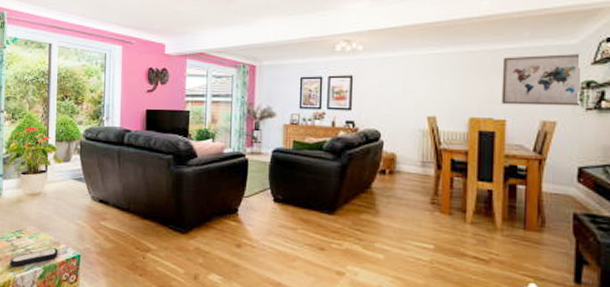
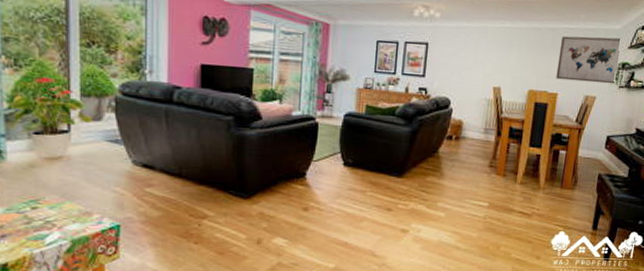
remote control: present [10,248,58,267] -> none [23,219,90,241]

